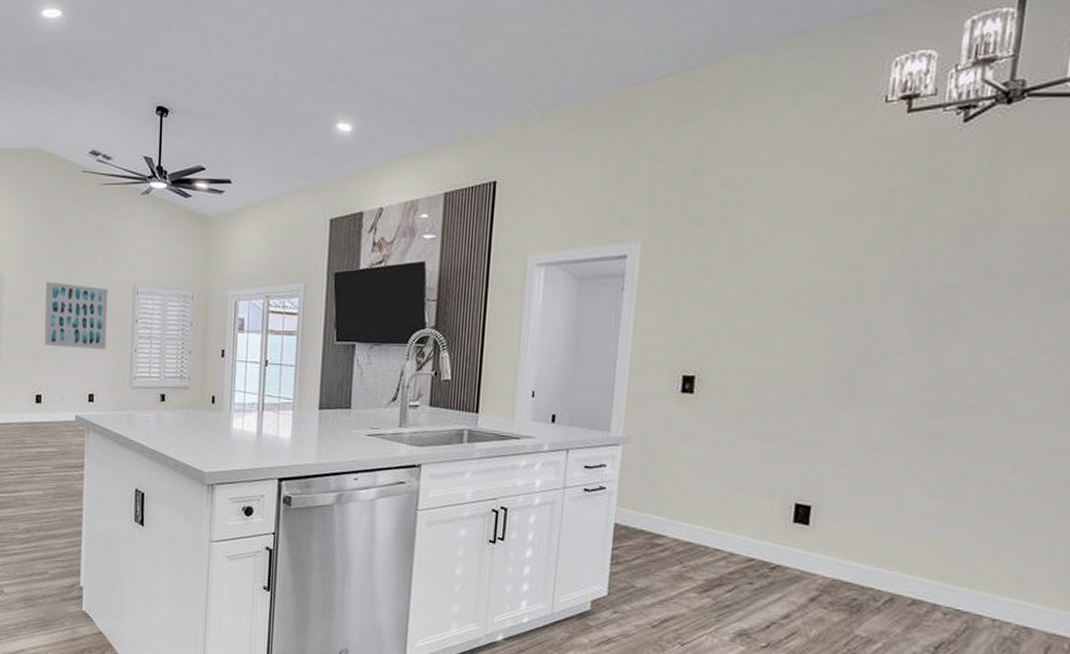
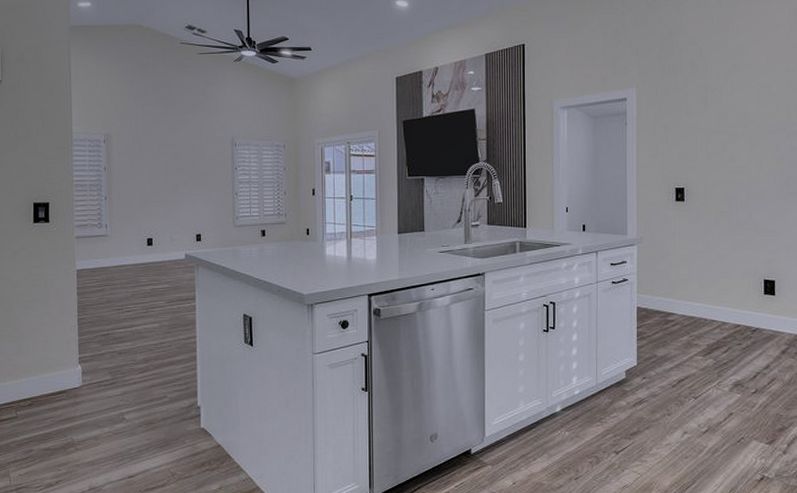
wall art: present [44,281,108,350] -> none [151,138,210,196]

